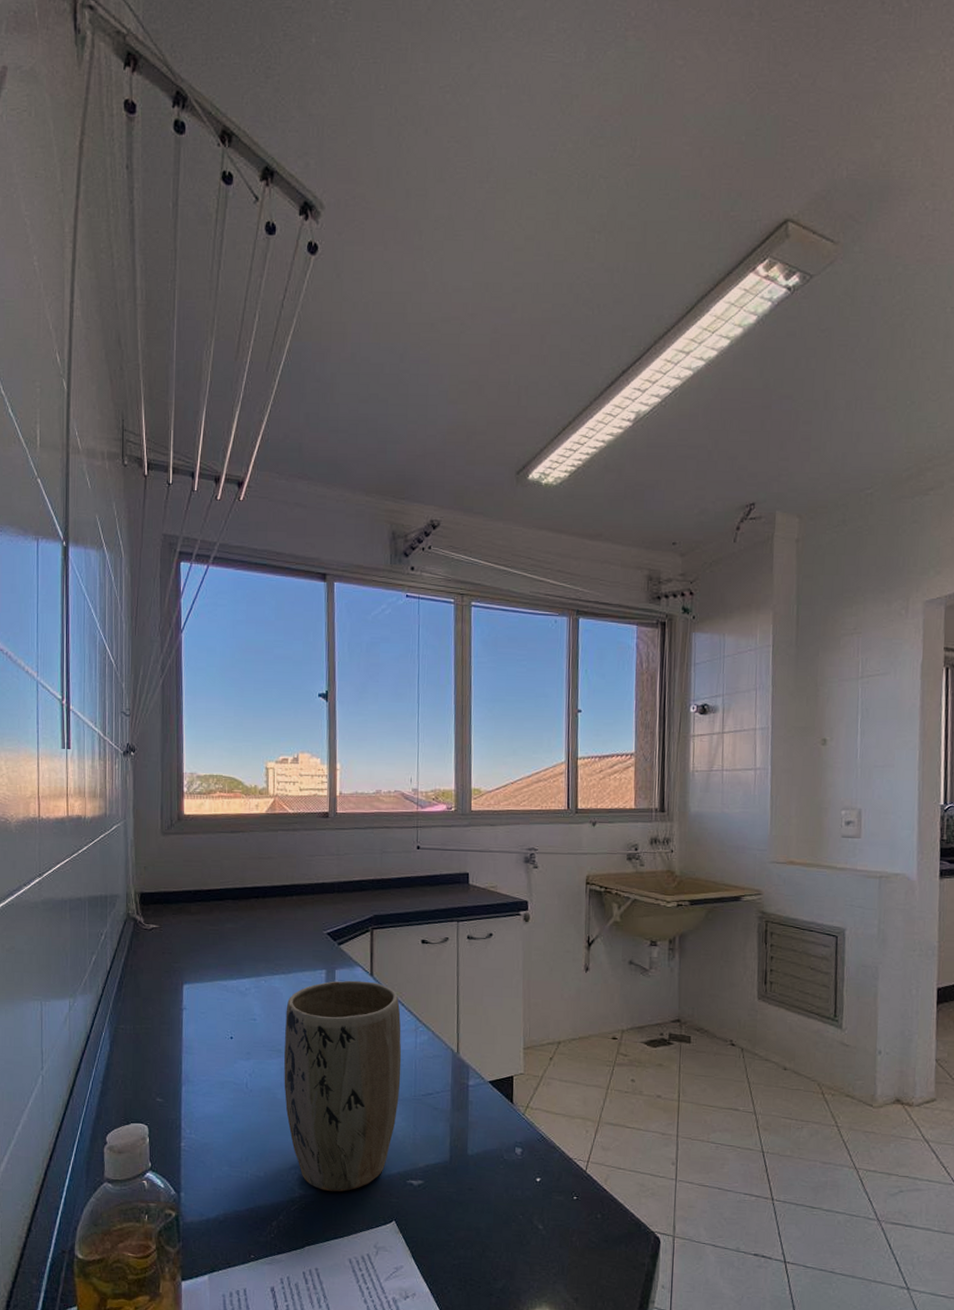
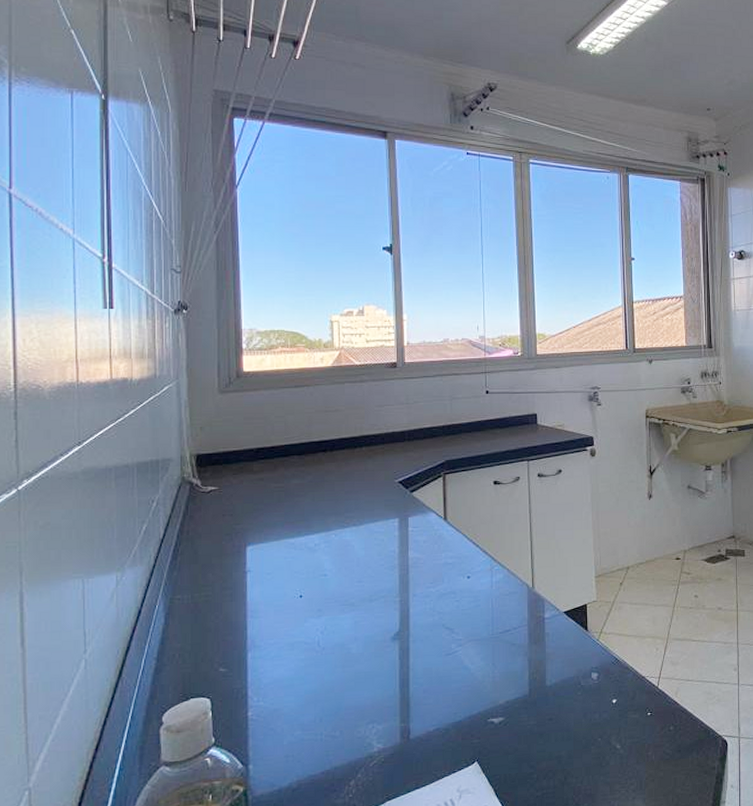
plant pot: present [284,980,402,1192] -> none [358,526,478,742]

